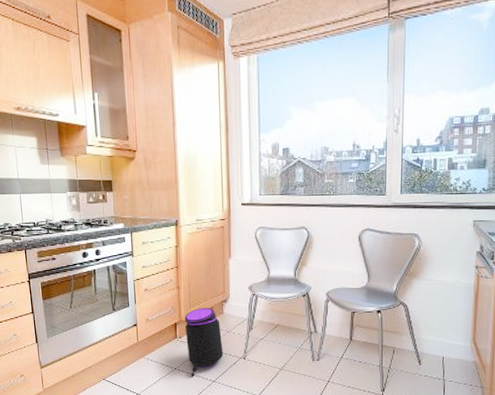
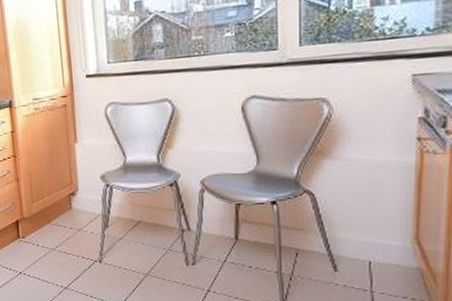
trash can: present [184,306,223,377] -> none [26,200,75,282]

